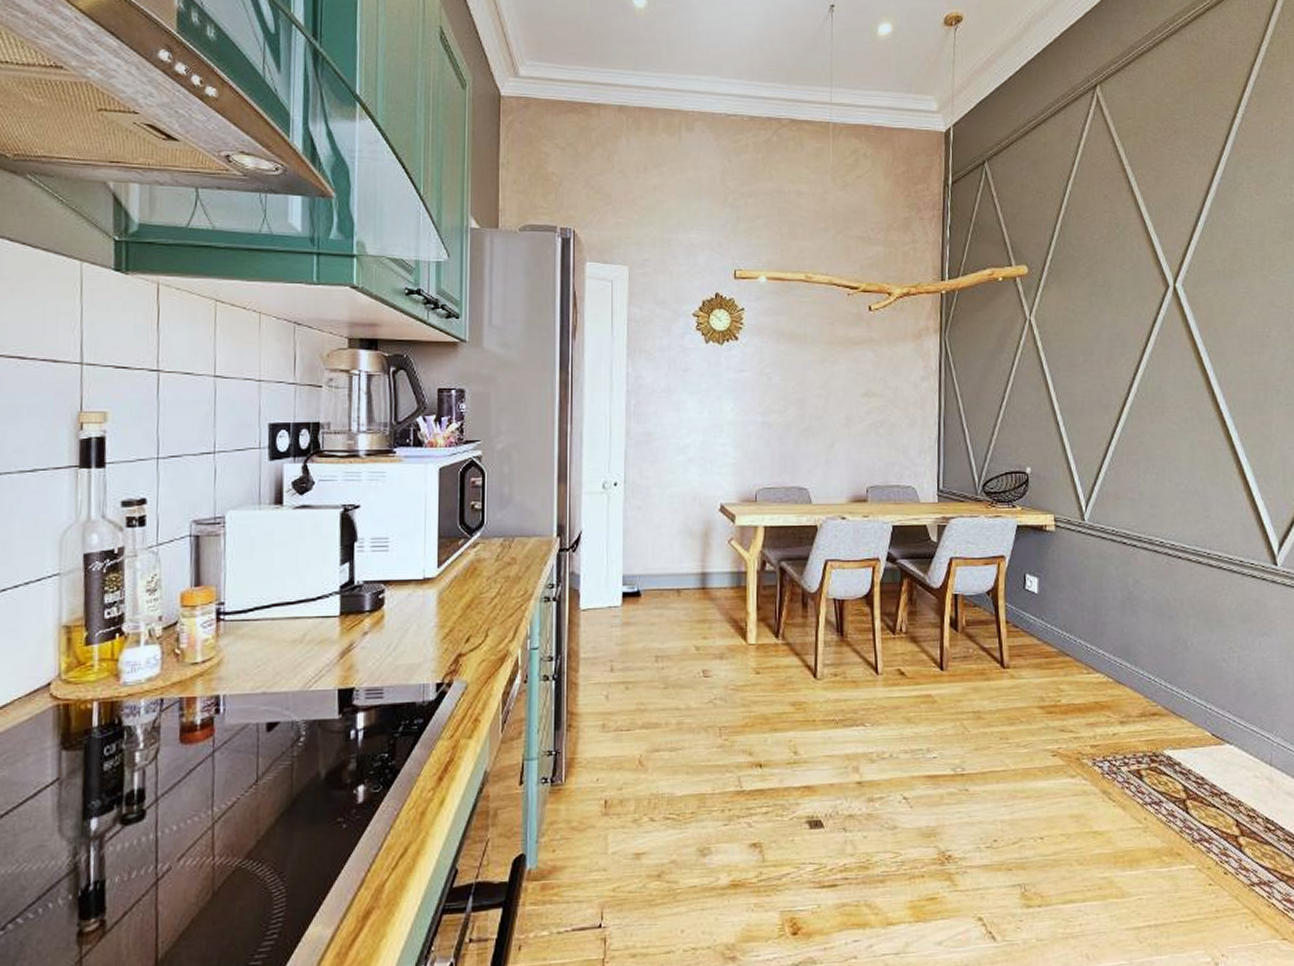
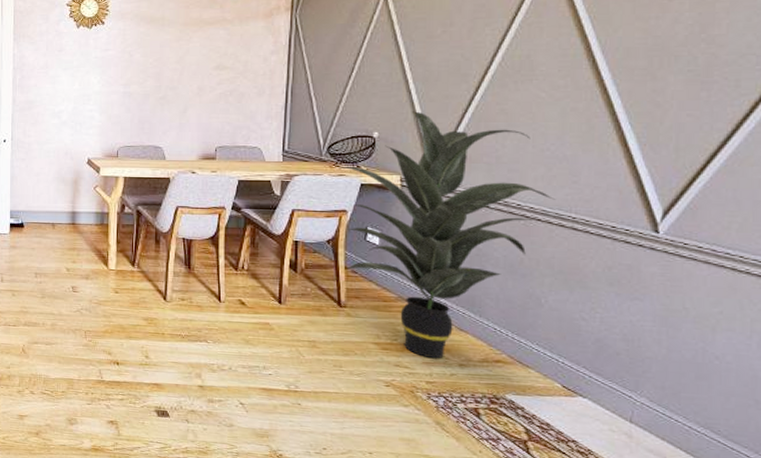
indoor plant: none [993,444,1192,719] -> present [338,111,556,359]

